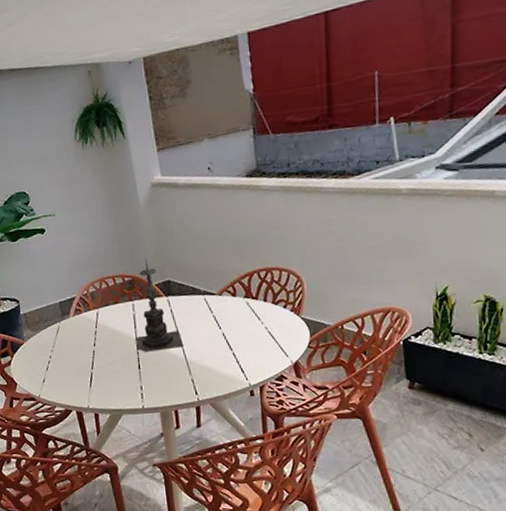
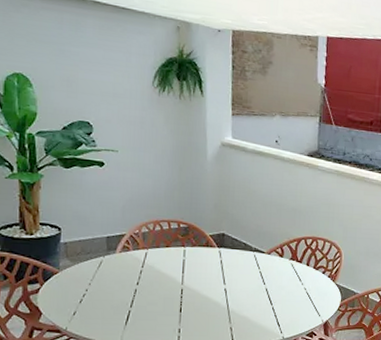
candle holder: present [135,258,184,352] -> none [181,209,228,297]

